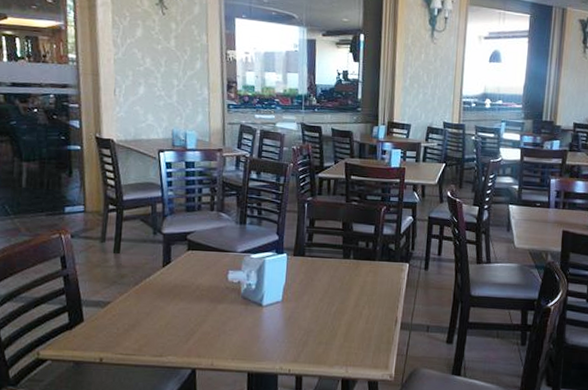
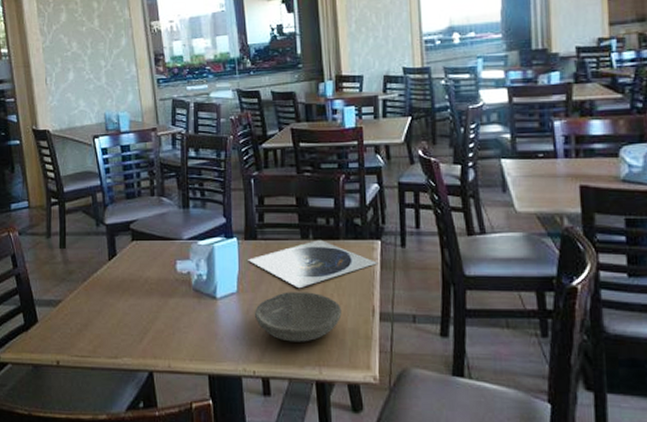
plate: none [294,259,404,301] -> present [248,239,377,289]
bowl: none [295,302,370,346] -> present [255,292,342,342]

